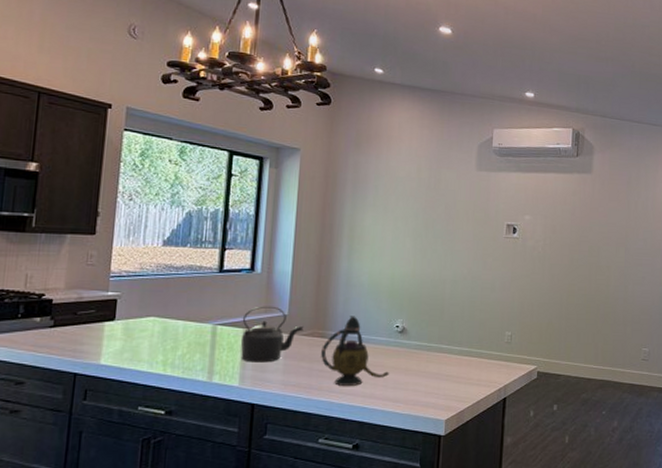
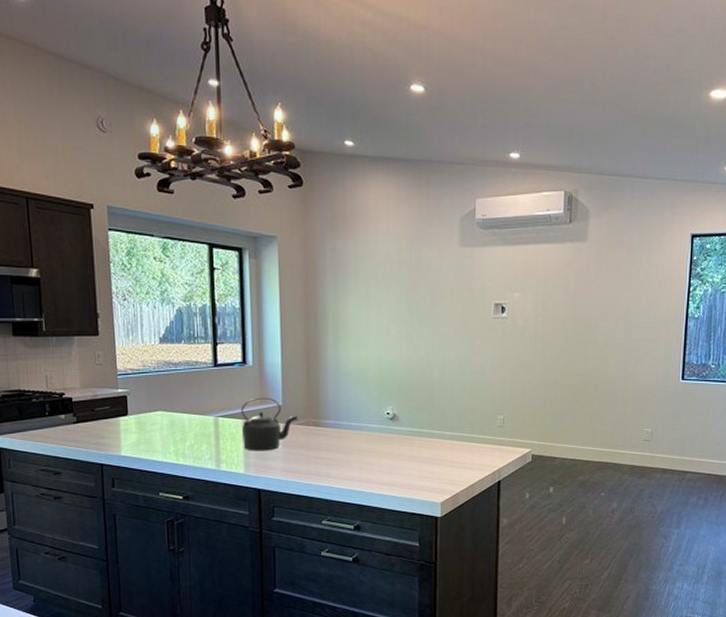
teapot: present [321,316,389,386] -> none [317,404,383,472]

